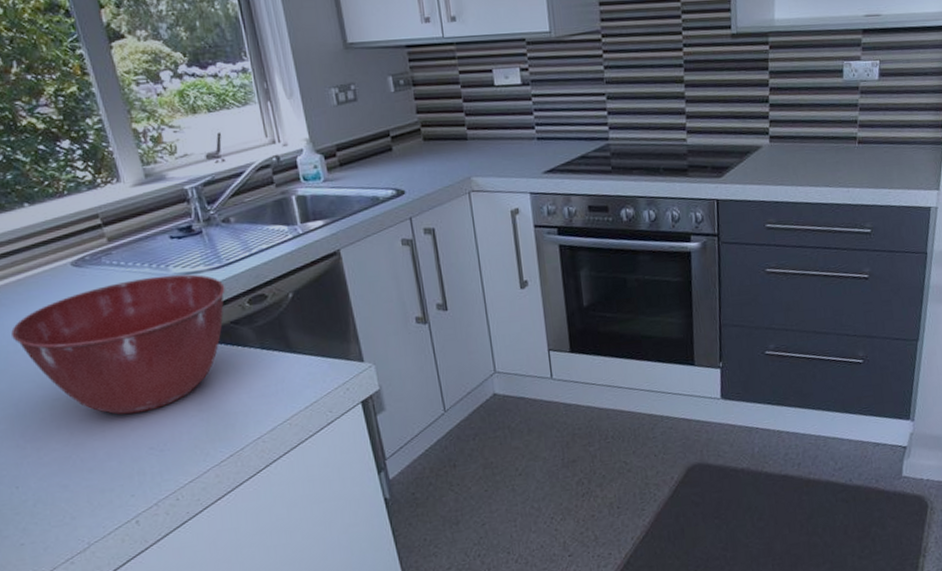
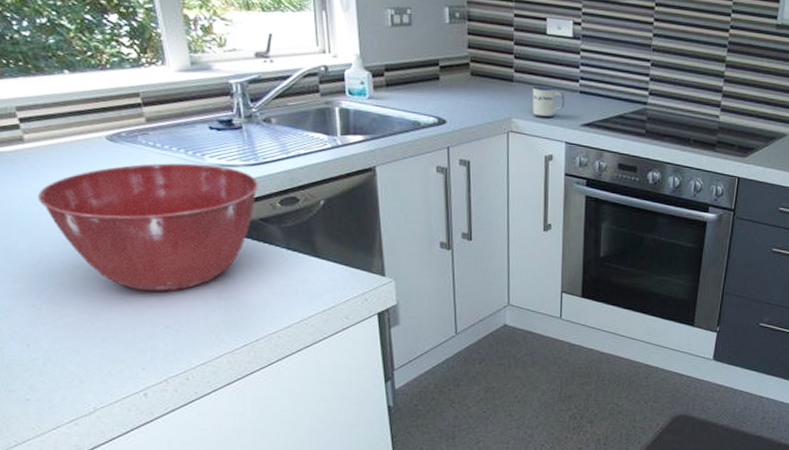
mug: none [487,138,524,172] -> present [532,86,565,118]

